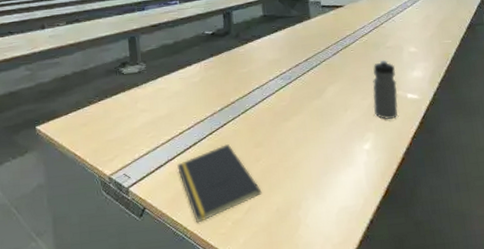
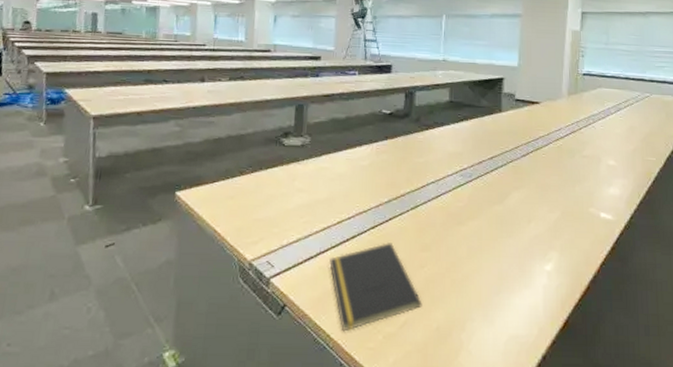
water bottle: present [372,60,398,120] -> none [560,169,590,240]

